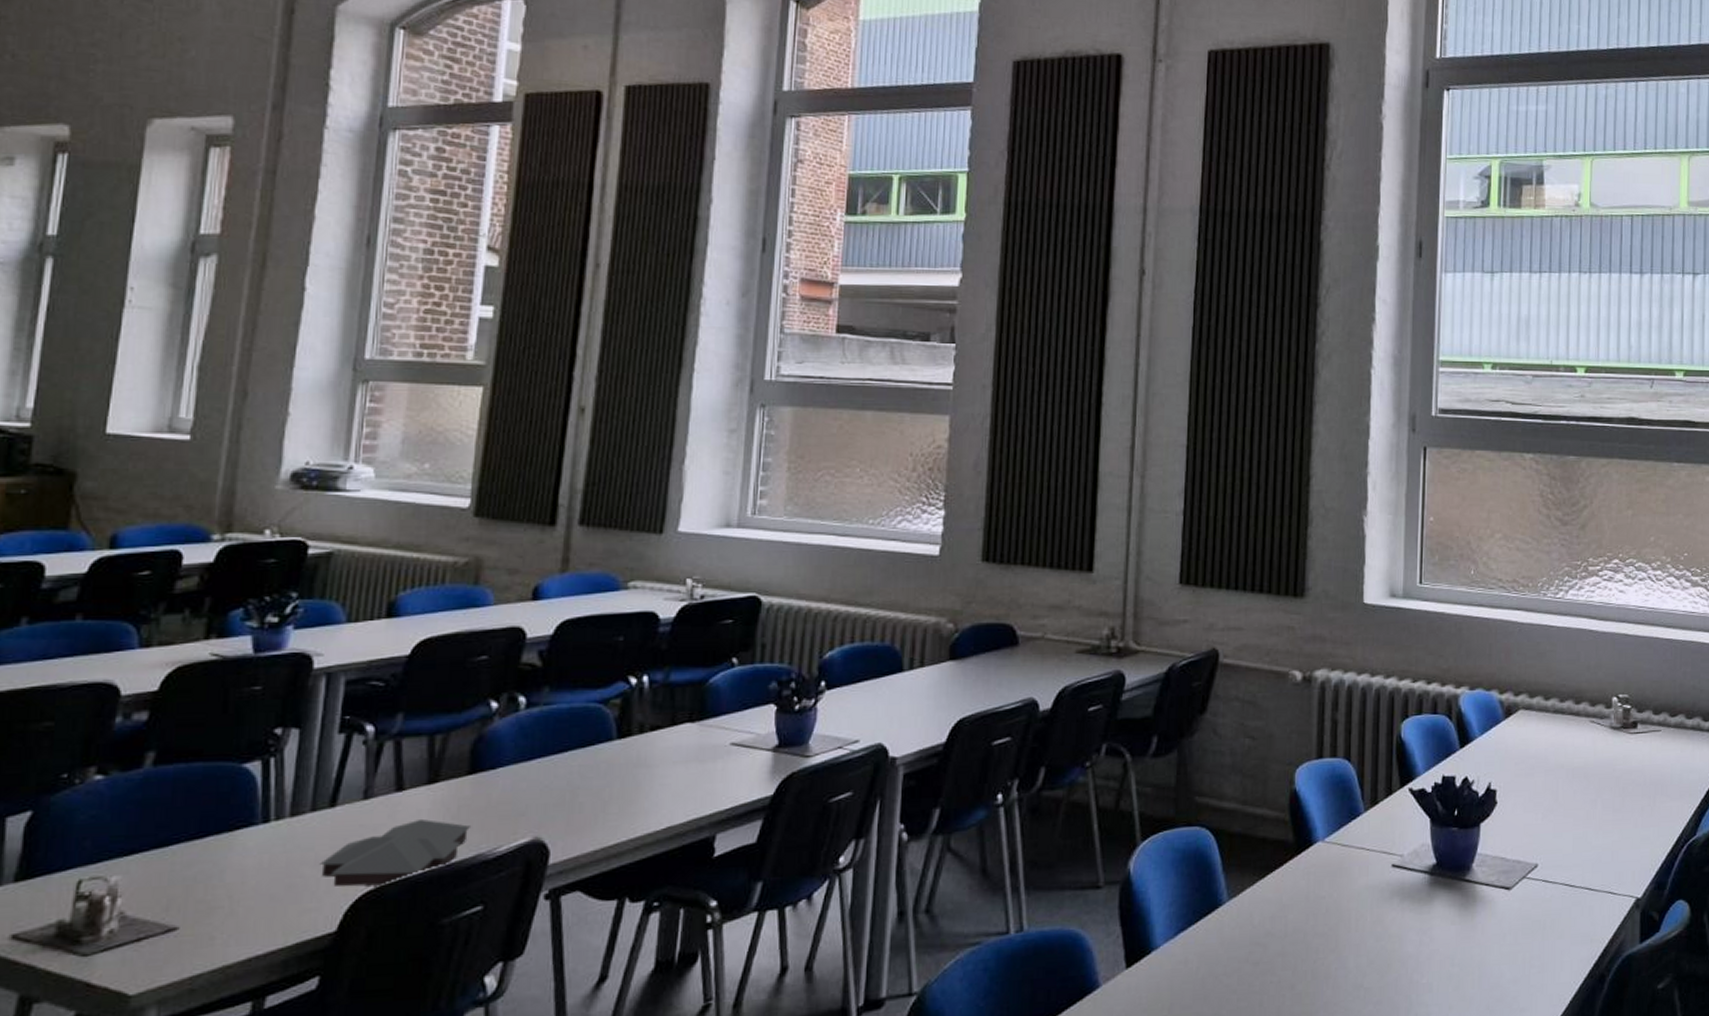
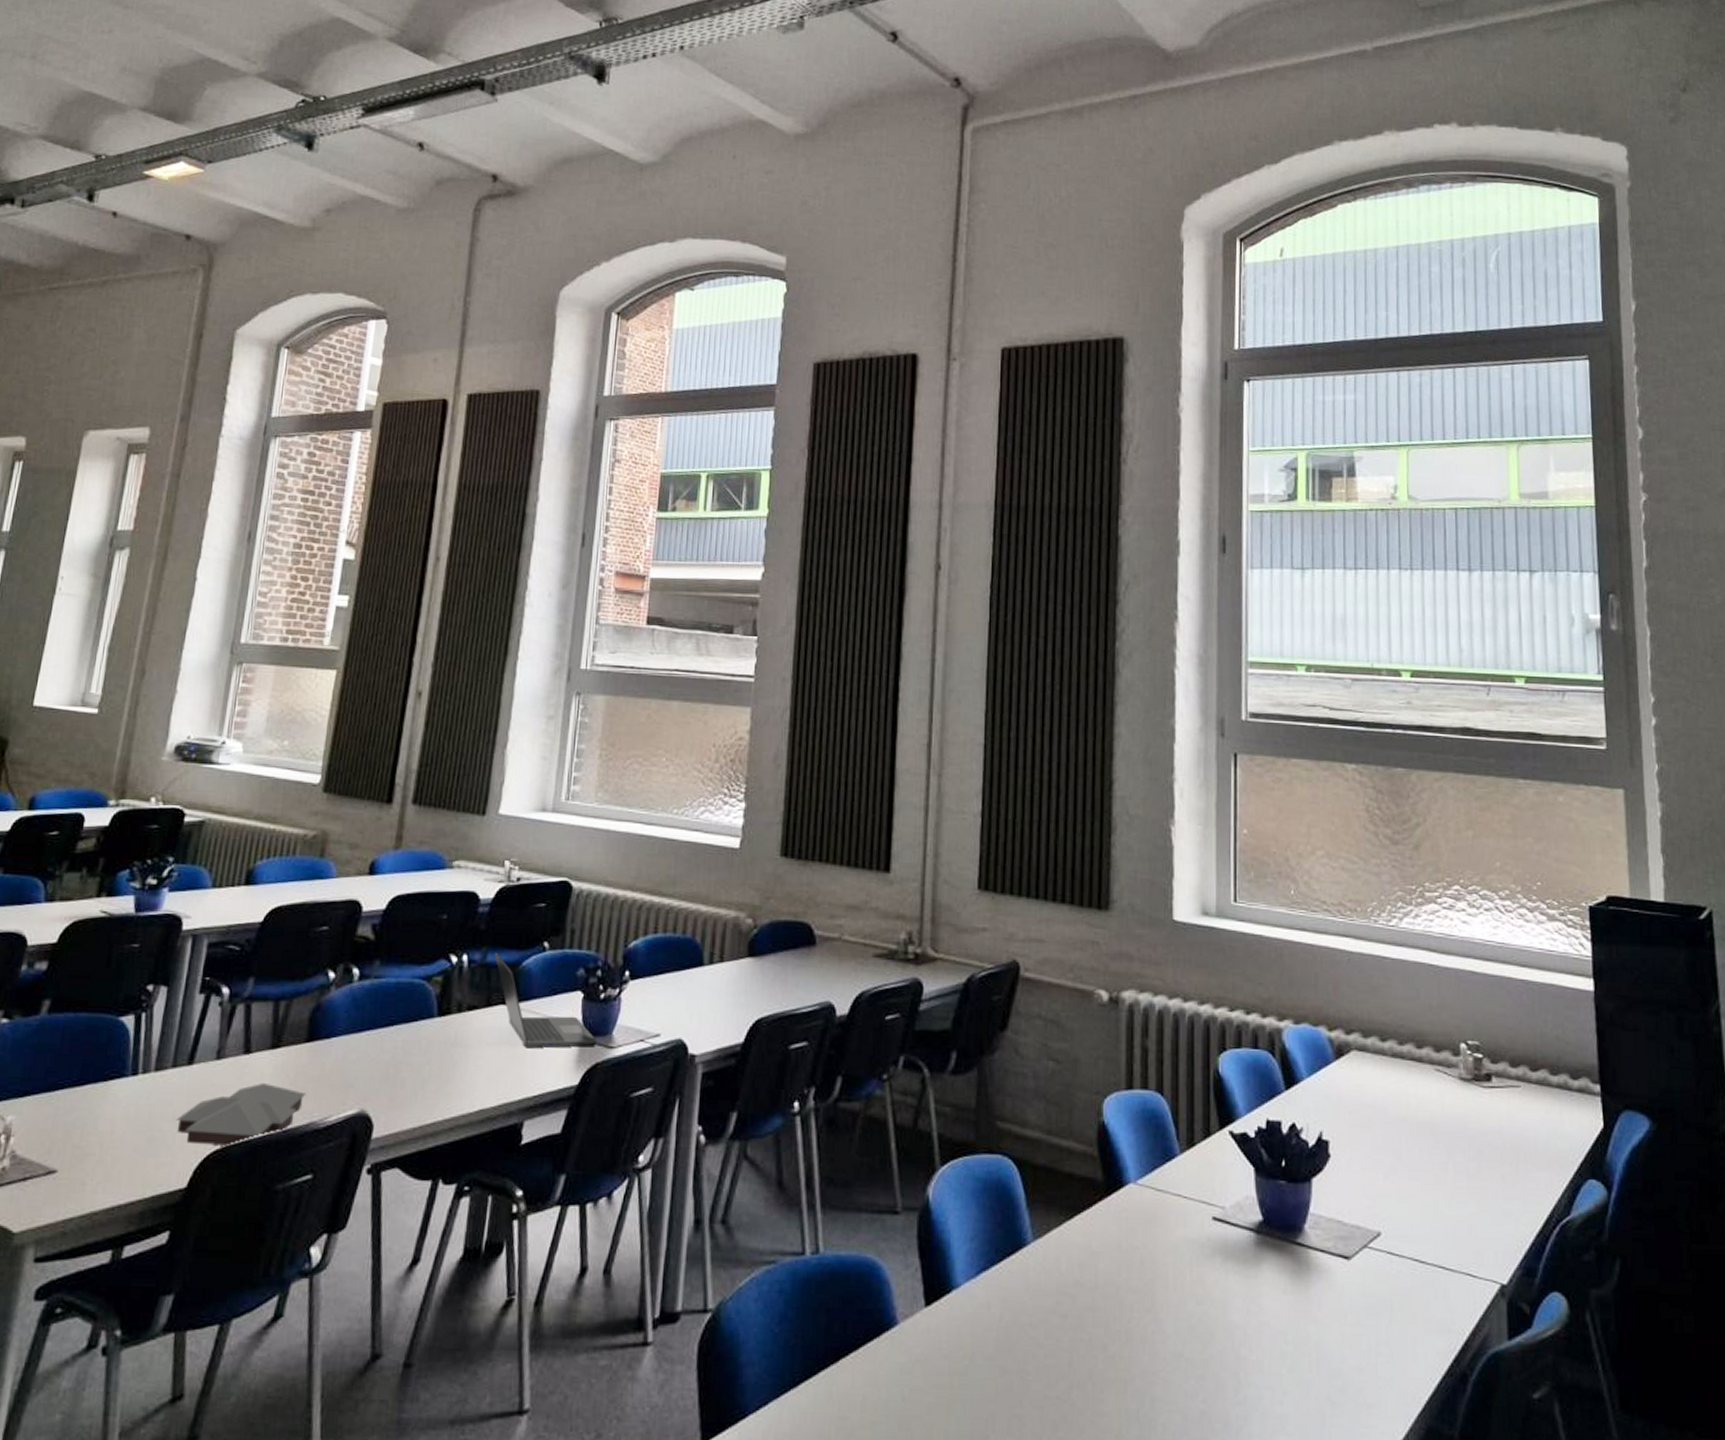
laptop: none [678,671,792,762] -> present [494,952,597,1048]

